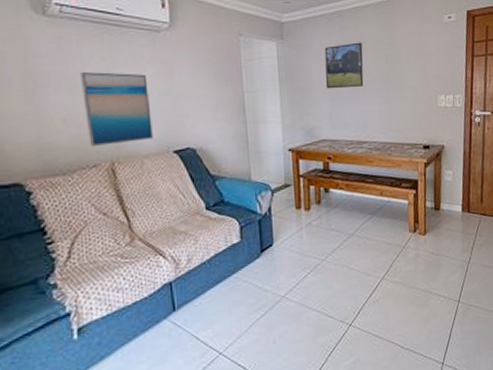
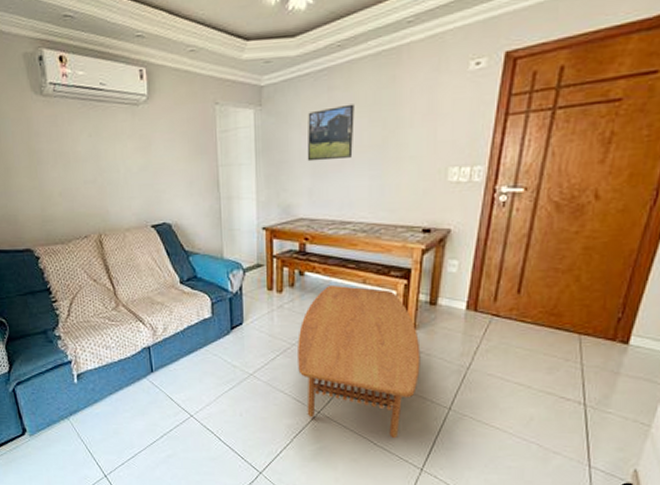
wall art: present [79,71,153,146] -> none [71,148,133,219]
coffee table: none [326,199,433,339] -> present [298,286,421,439]

